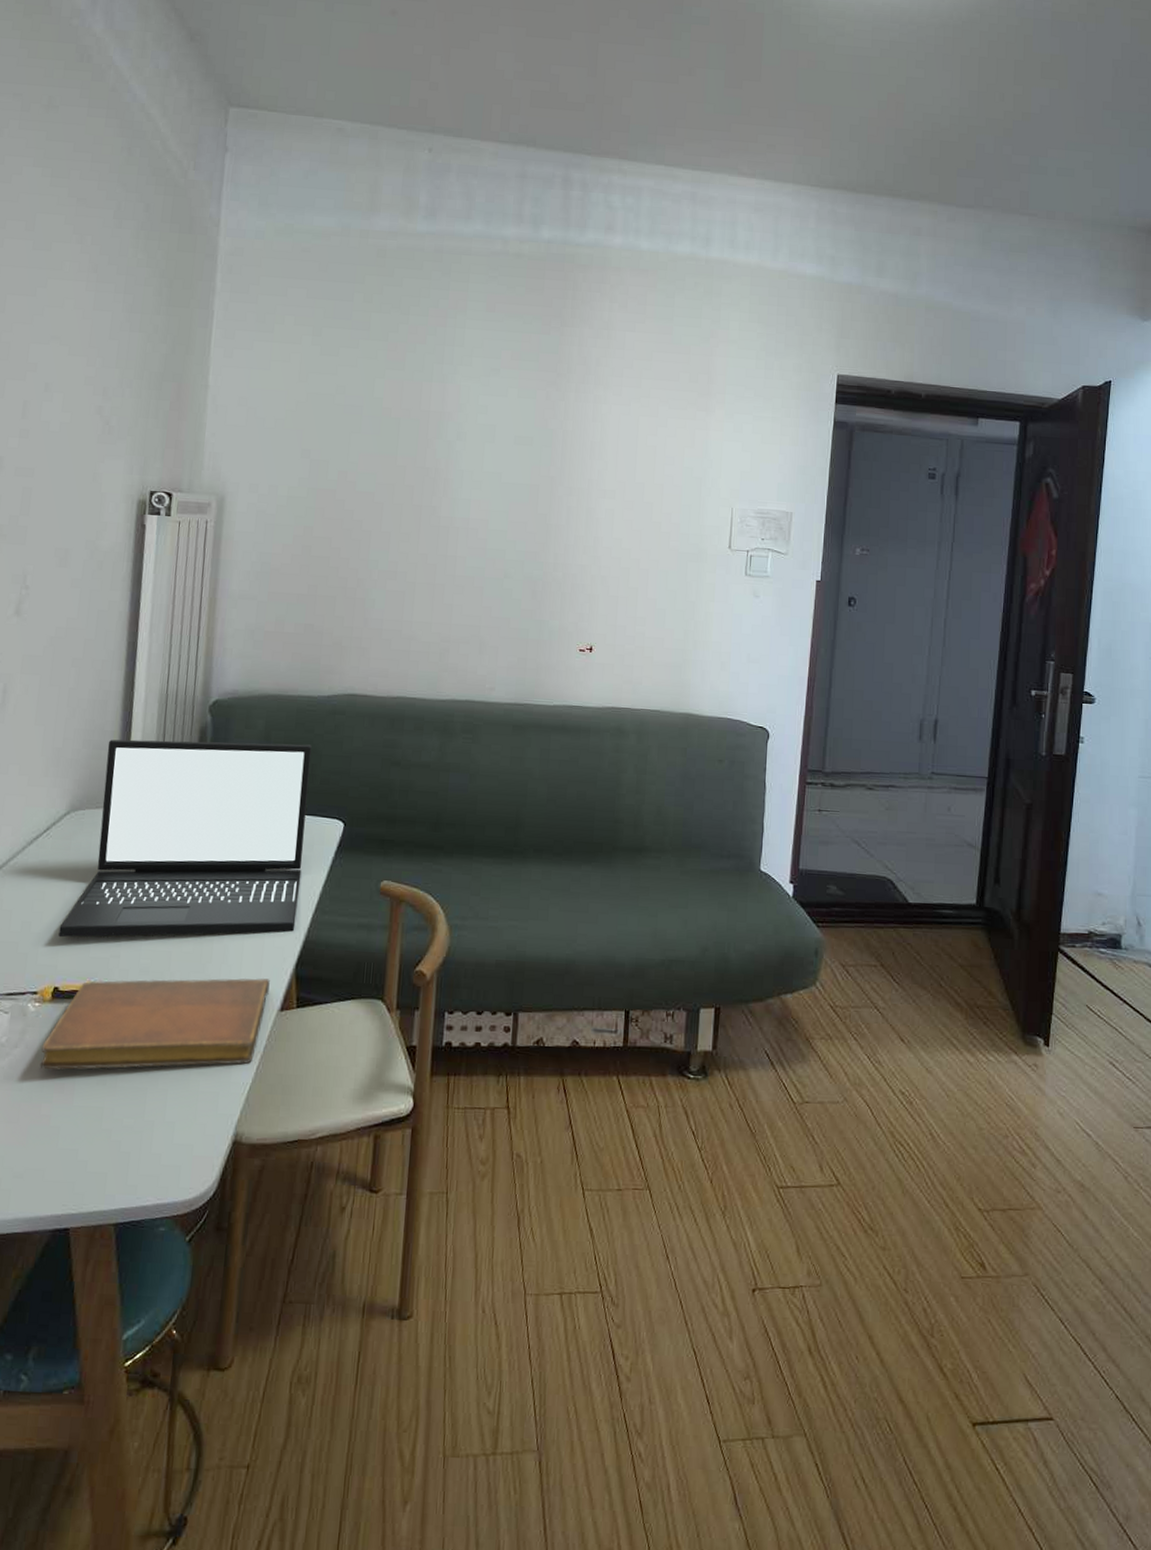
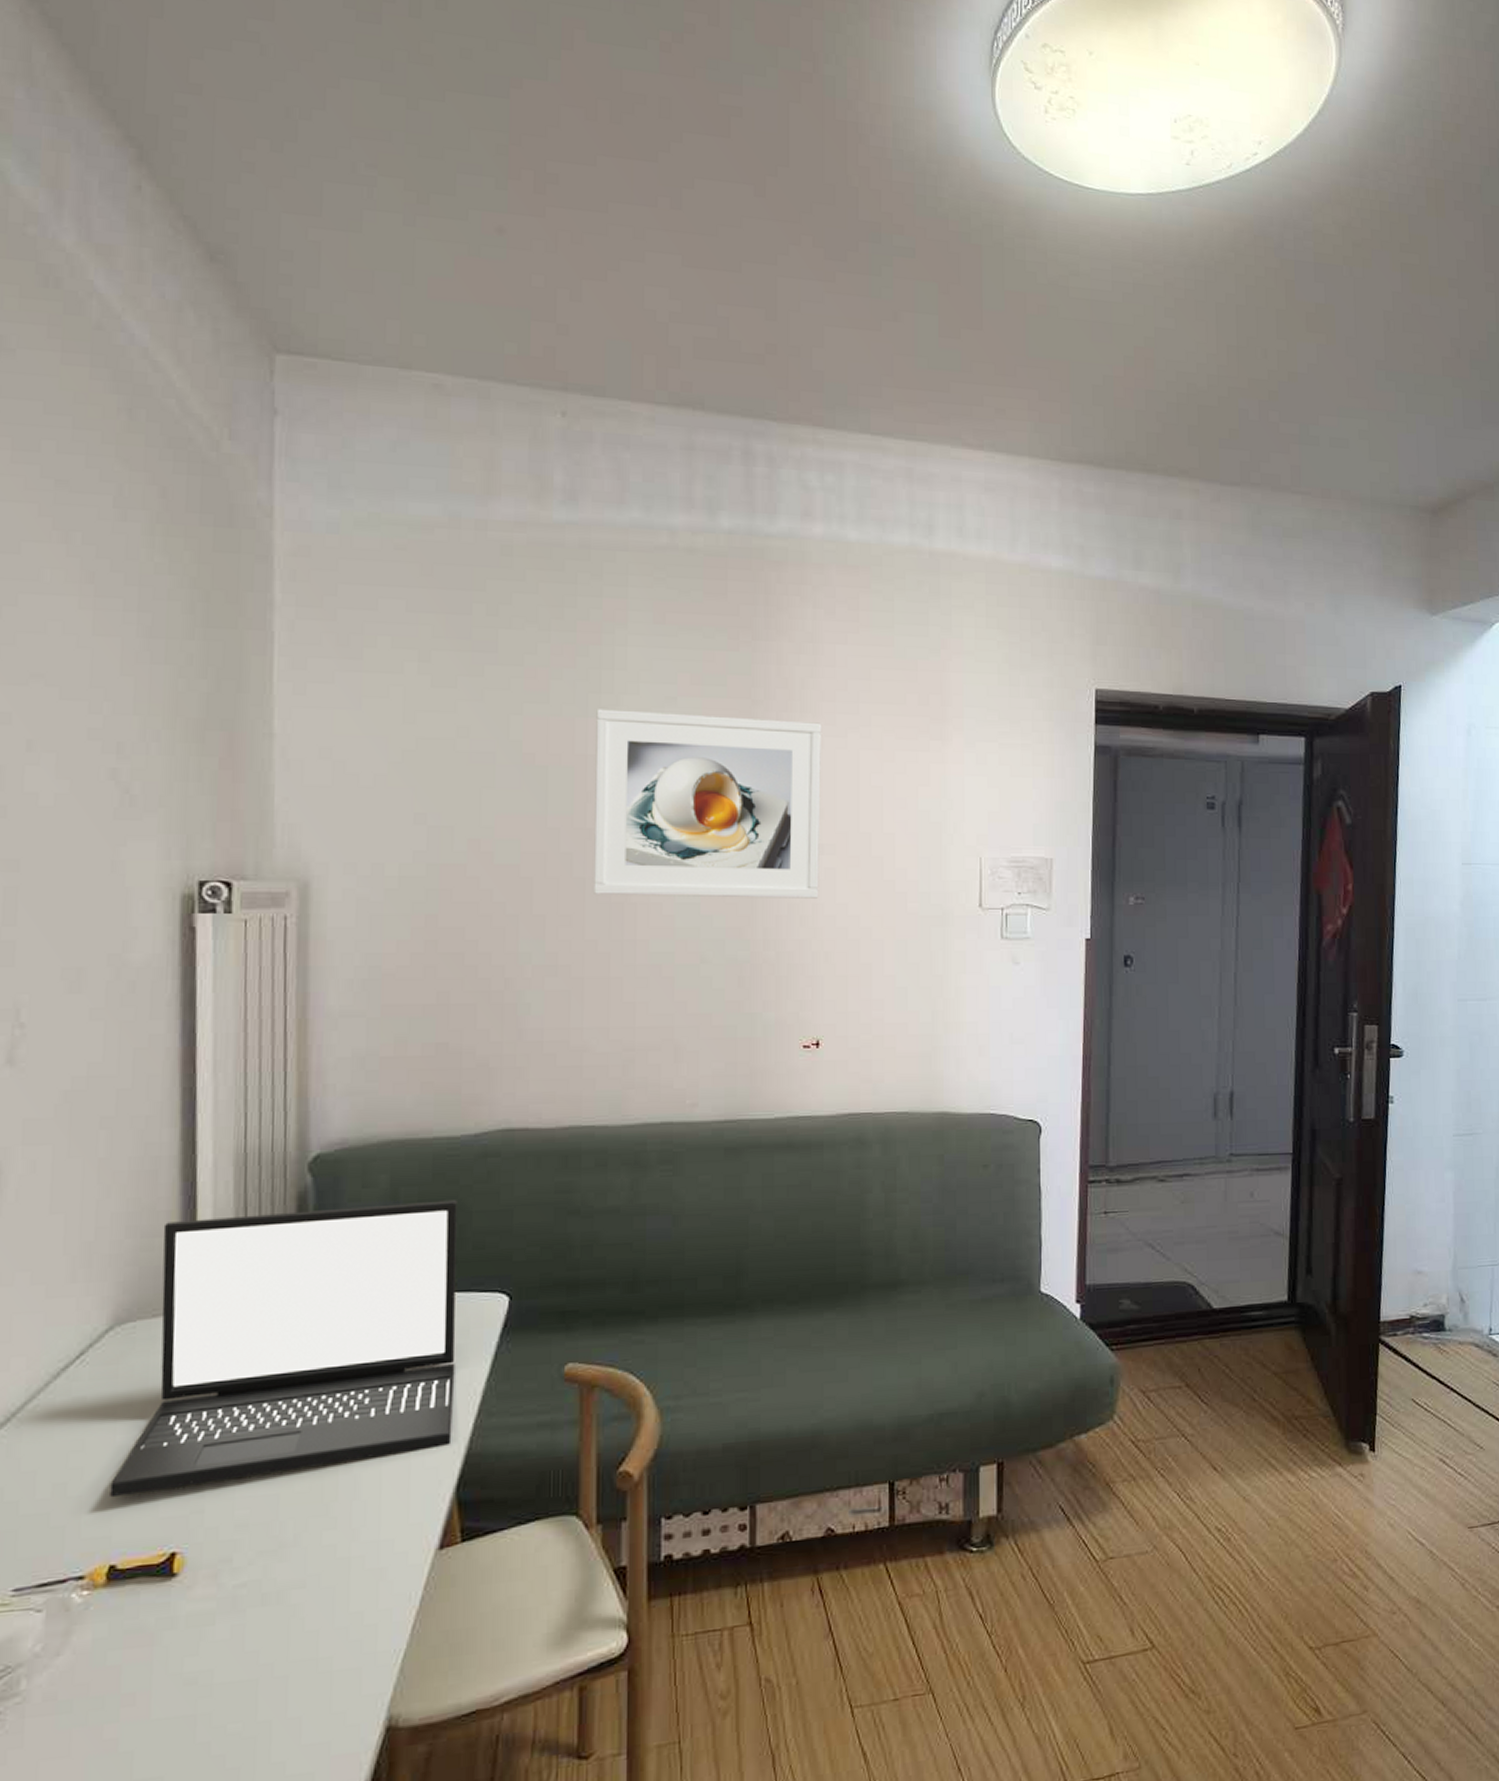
notebook: present [40,978,270,1070] -> none [96,1510,422,1679]
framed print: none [427,376,611,533] -> present [594,709,822,899]

